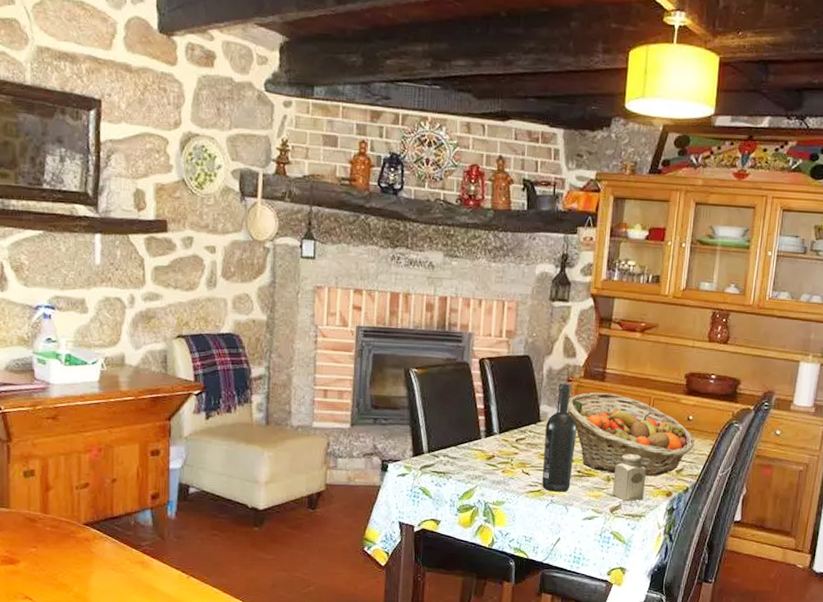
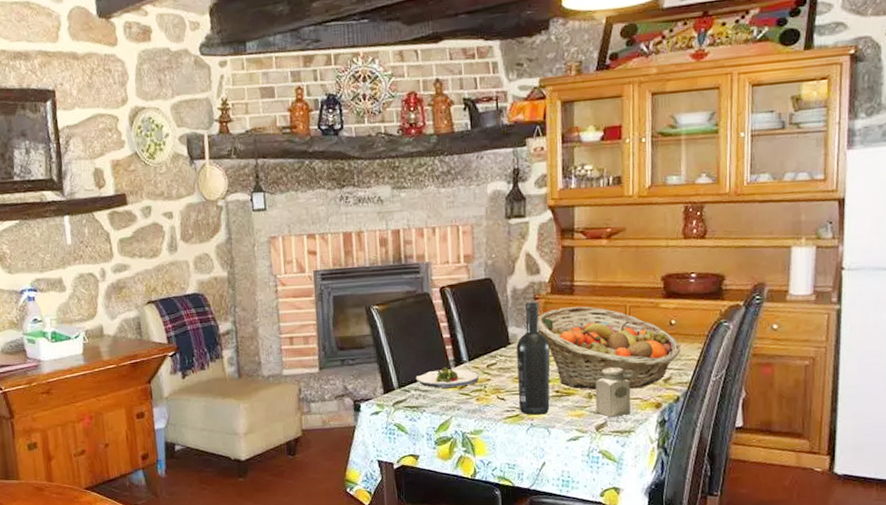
salad plate: none [446,436,508,457] -> present [416,367,480,388]

